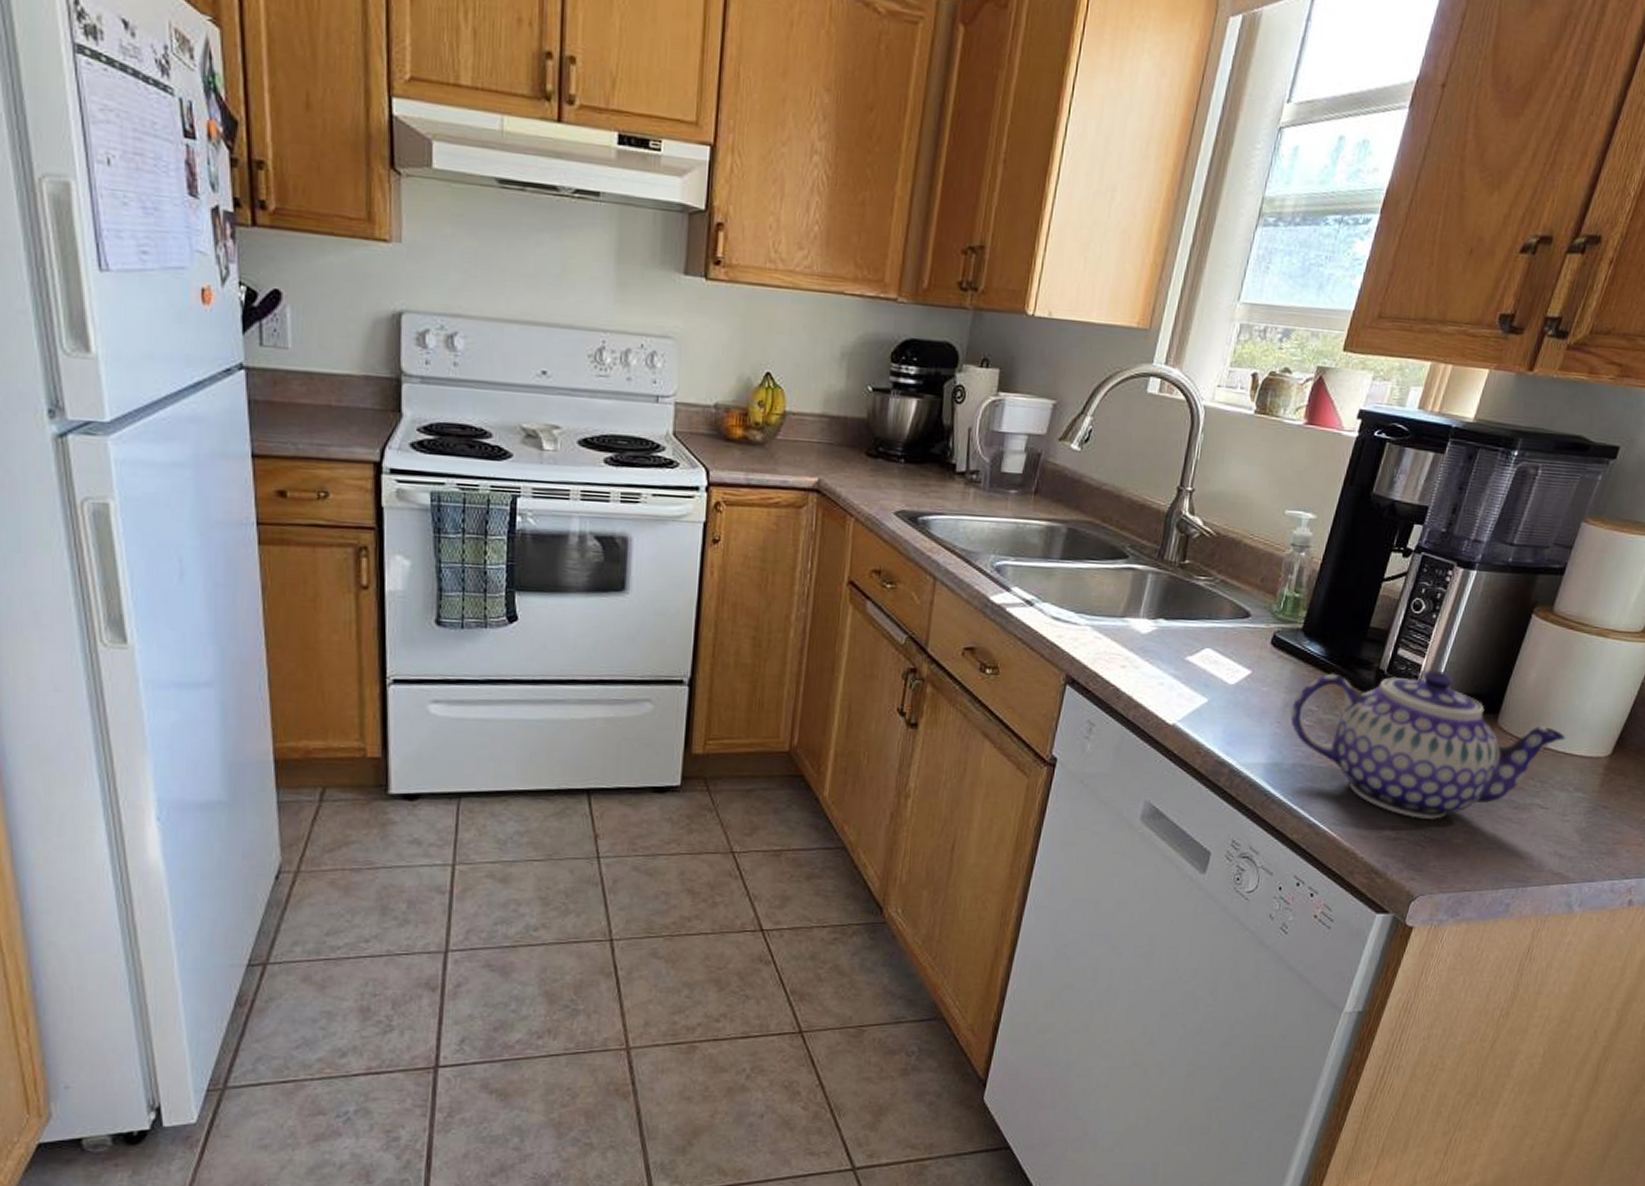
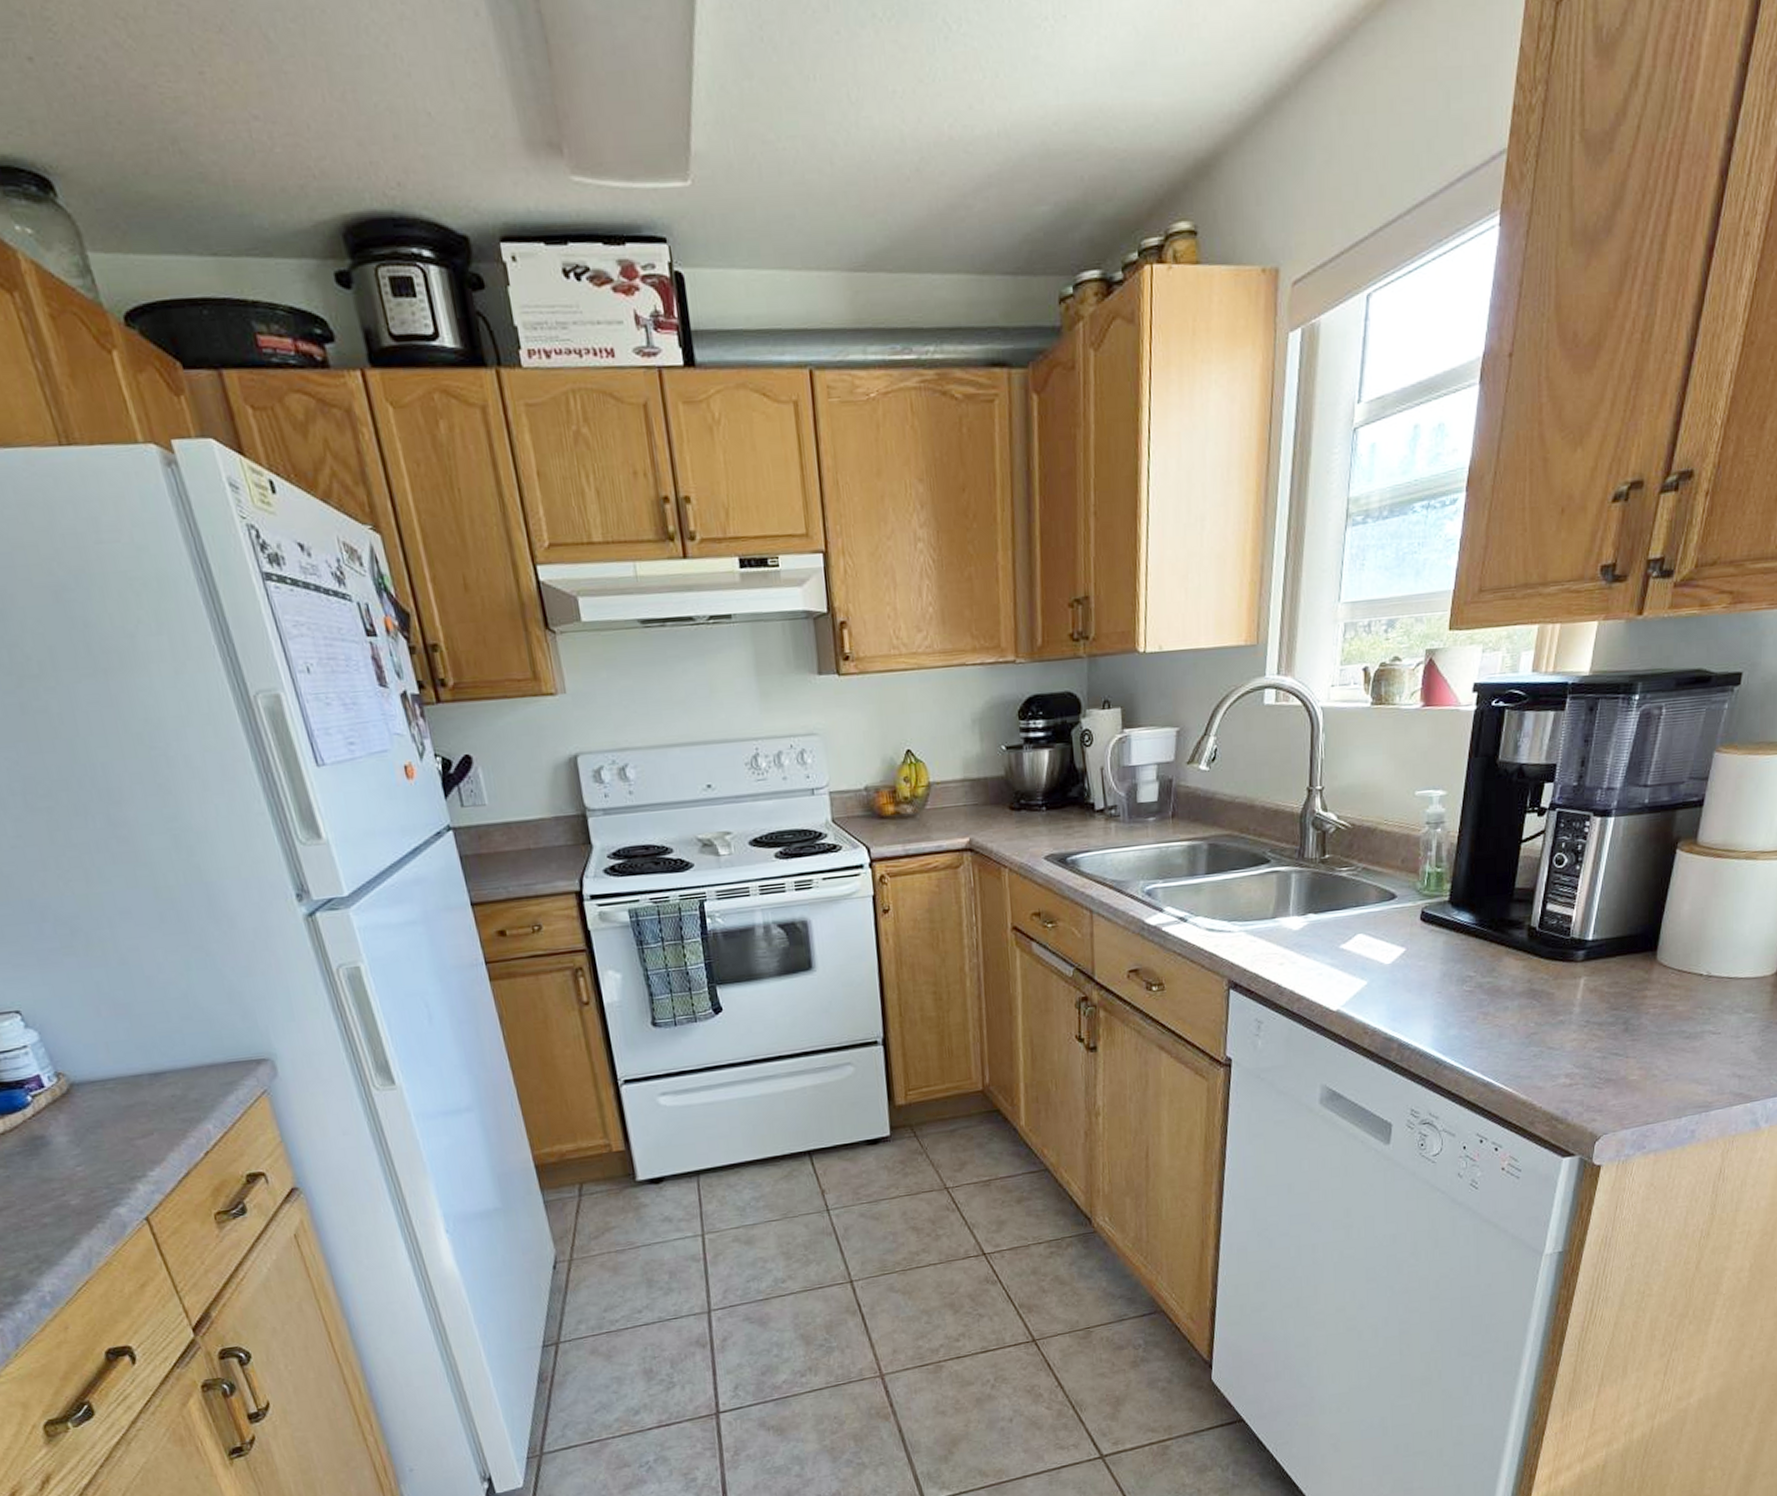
teapot: present [1290,669,1566,819] -> none [1450,918,1729,1063]

